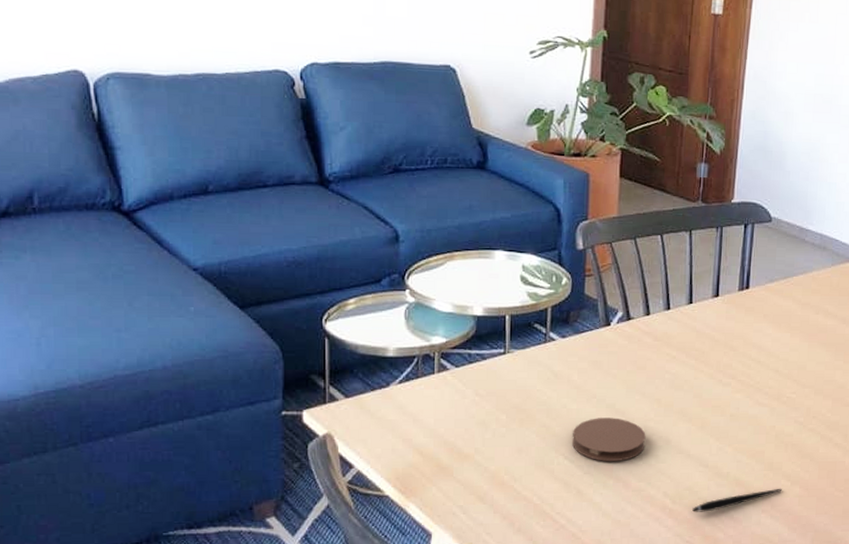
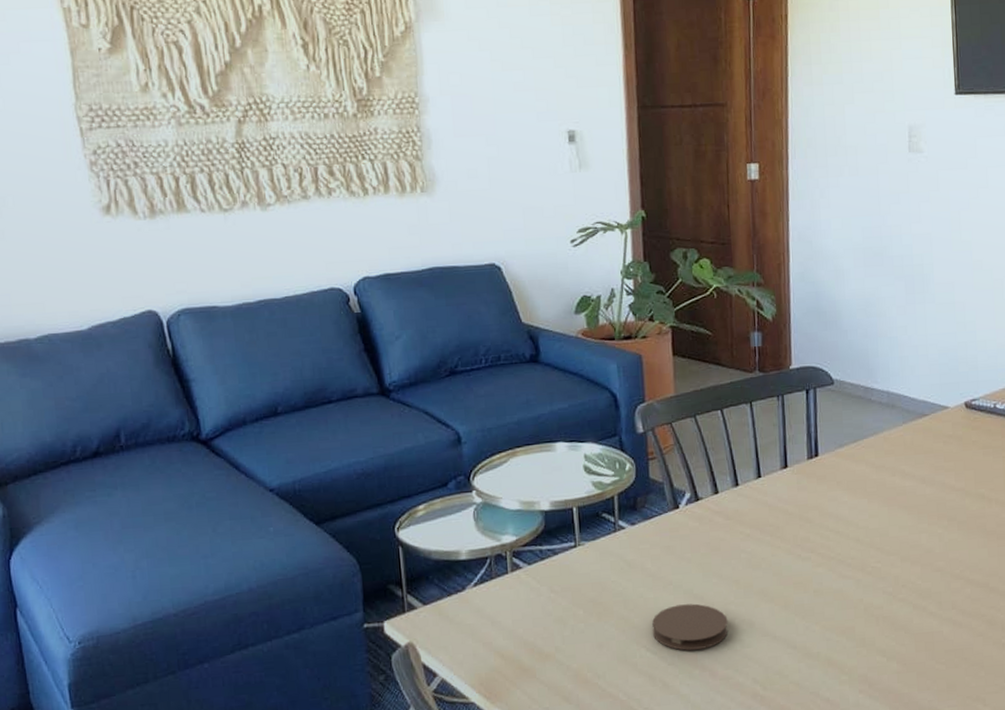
pen: present [692,488,782,512] -> none [785,665,878,698]

